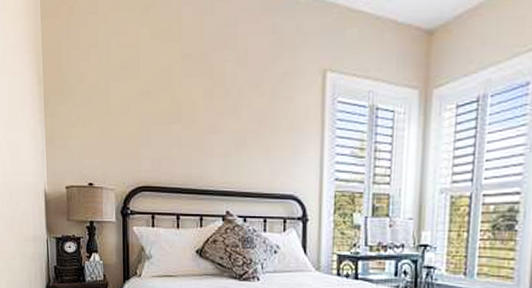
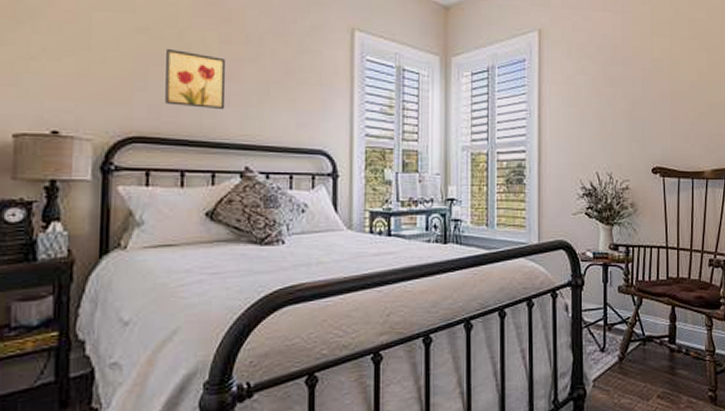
wall art: none [163,109,210,161] -> present [165,49,226,110]

